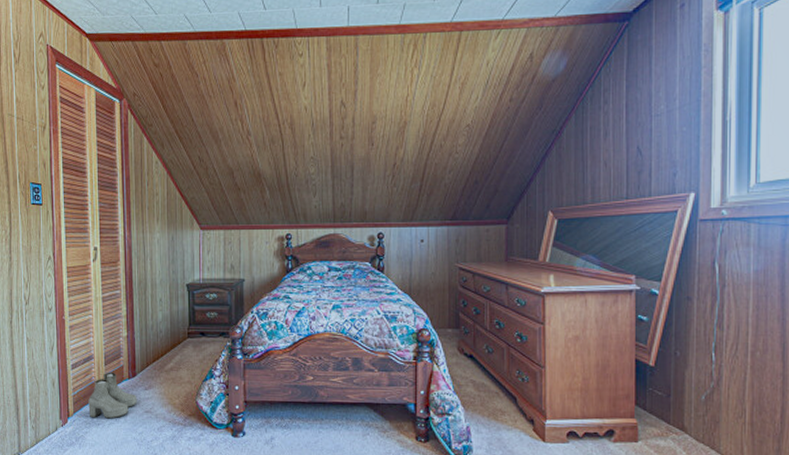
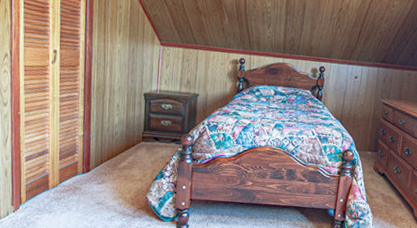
boots: present [88,372,137,419] -> none [41,166,90,208]

